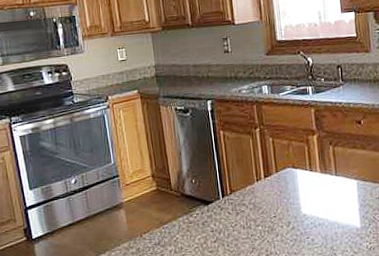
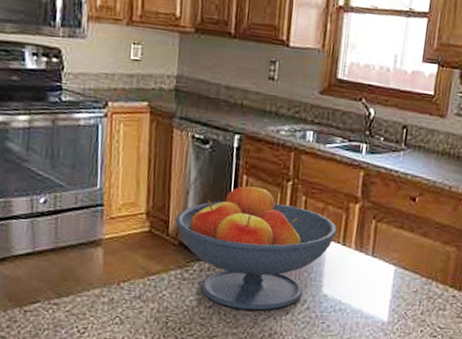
fruit bowl: none [175,136,303,239] -> present [175,182,337,311]

